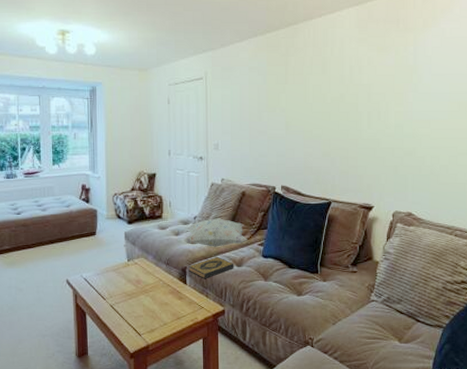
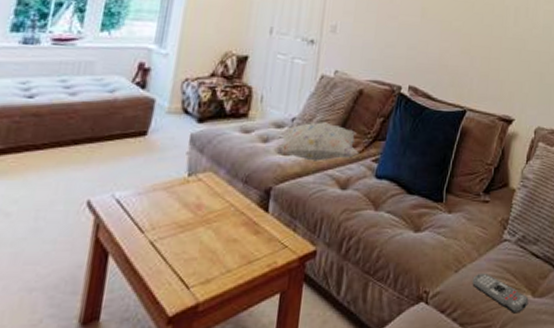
hardback book: present [188,257,234,279] -> none [273,175,338,206]
remote control: none [347,325,396,355] -> present [472,272,529,314]

